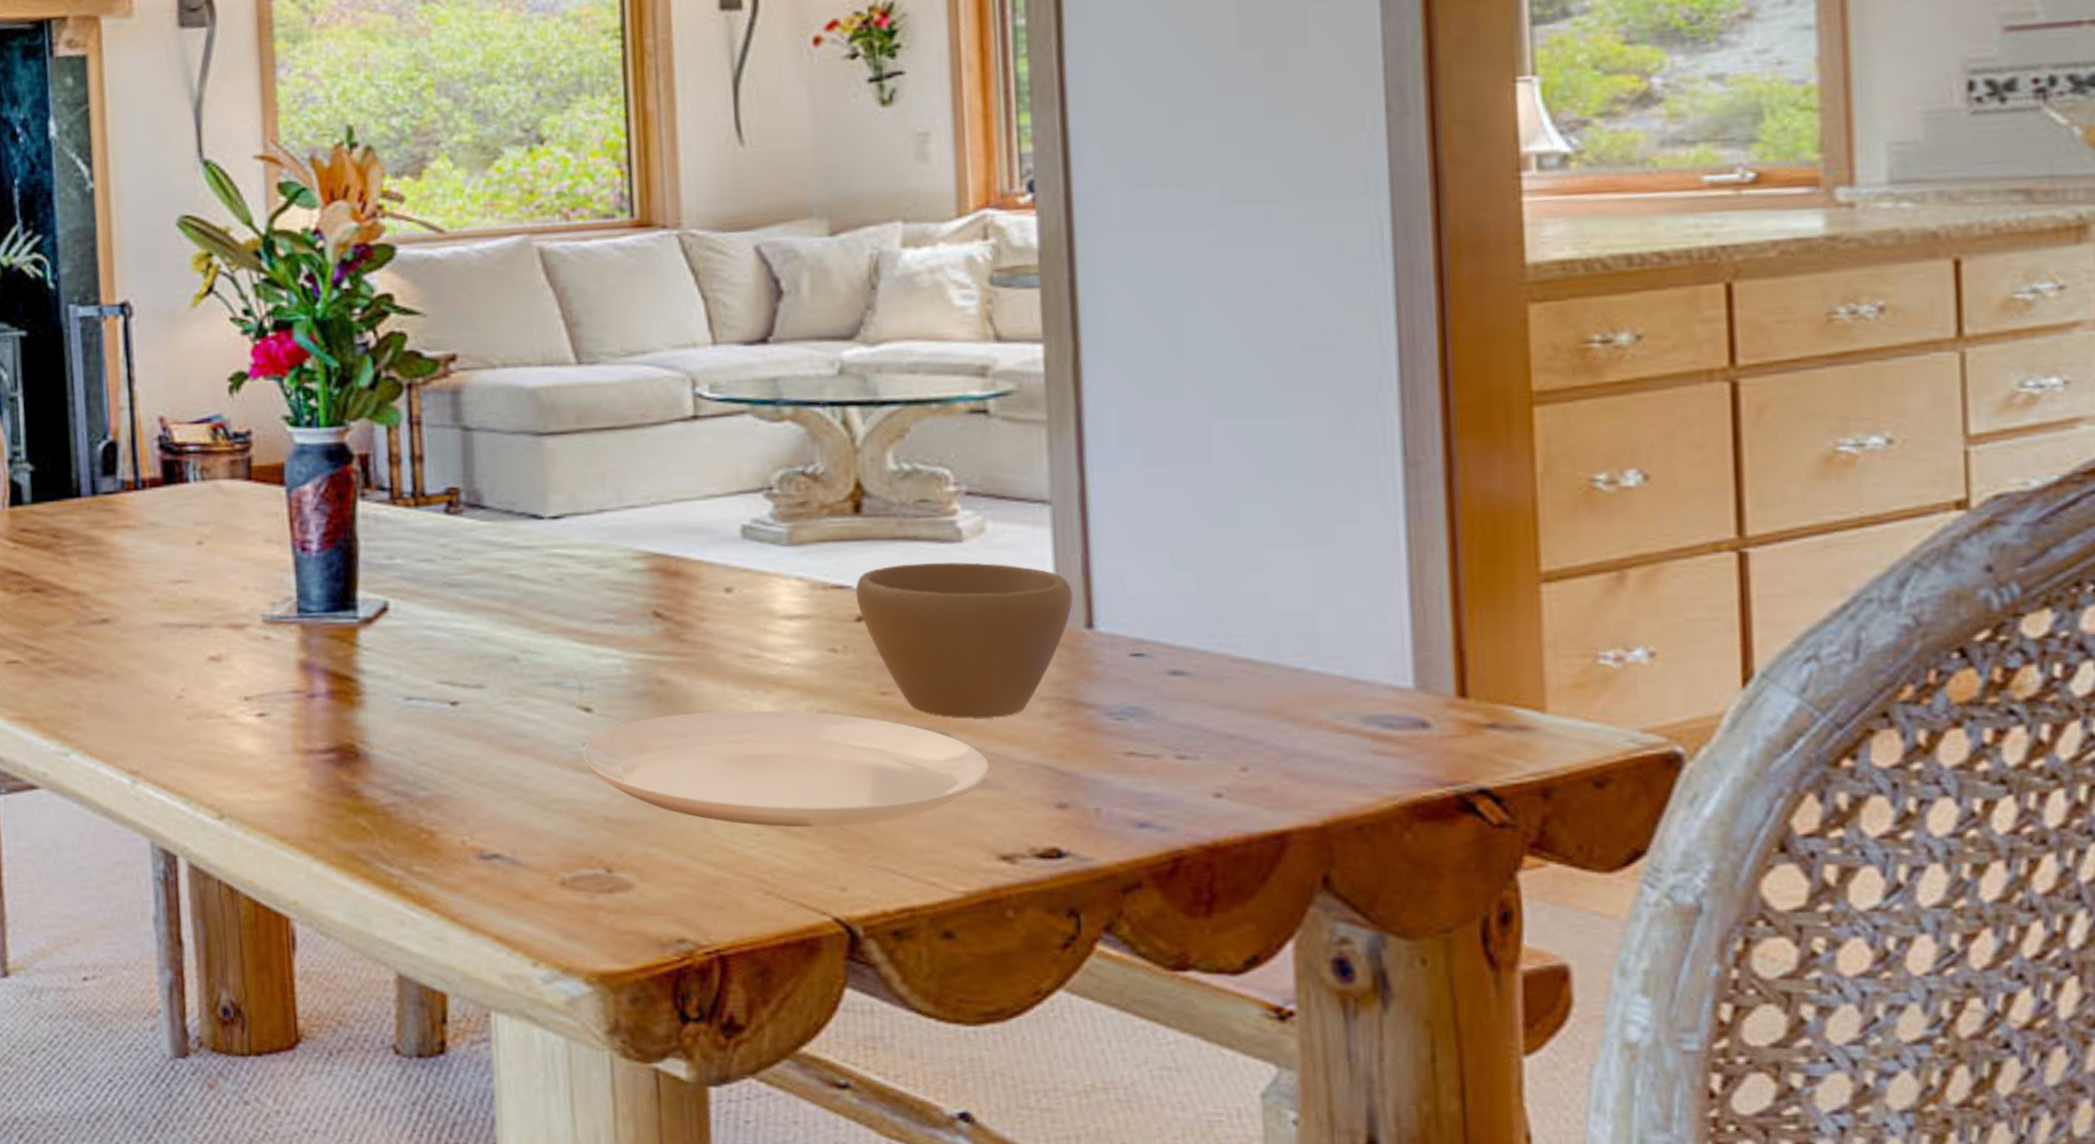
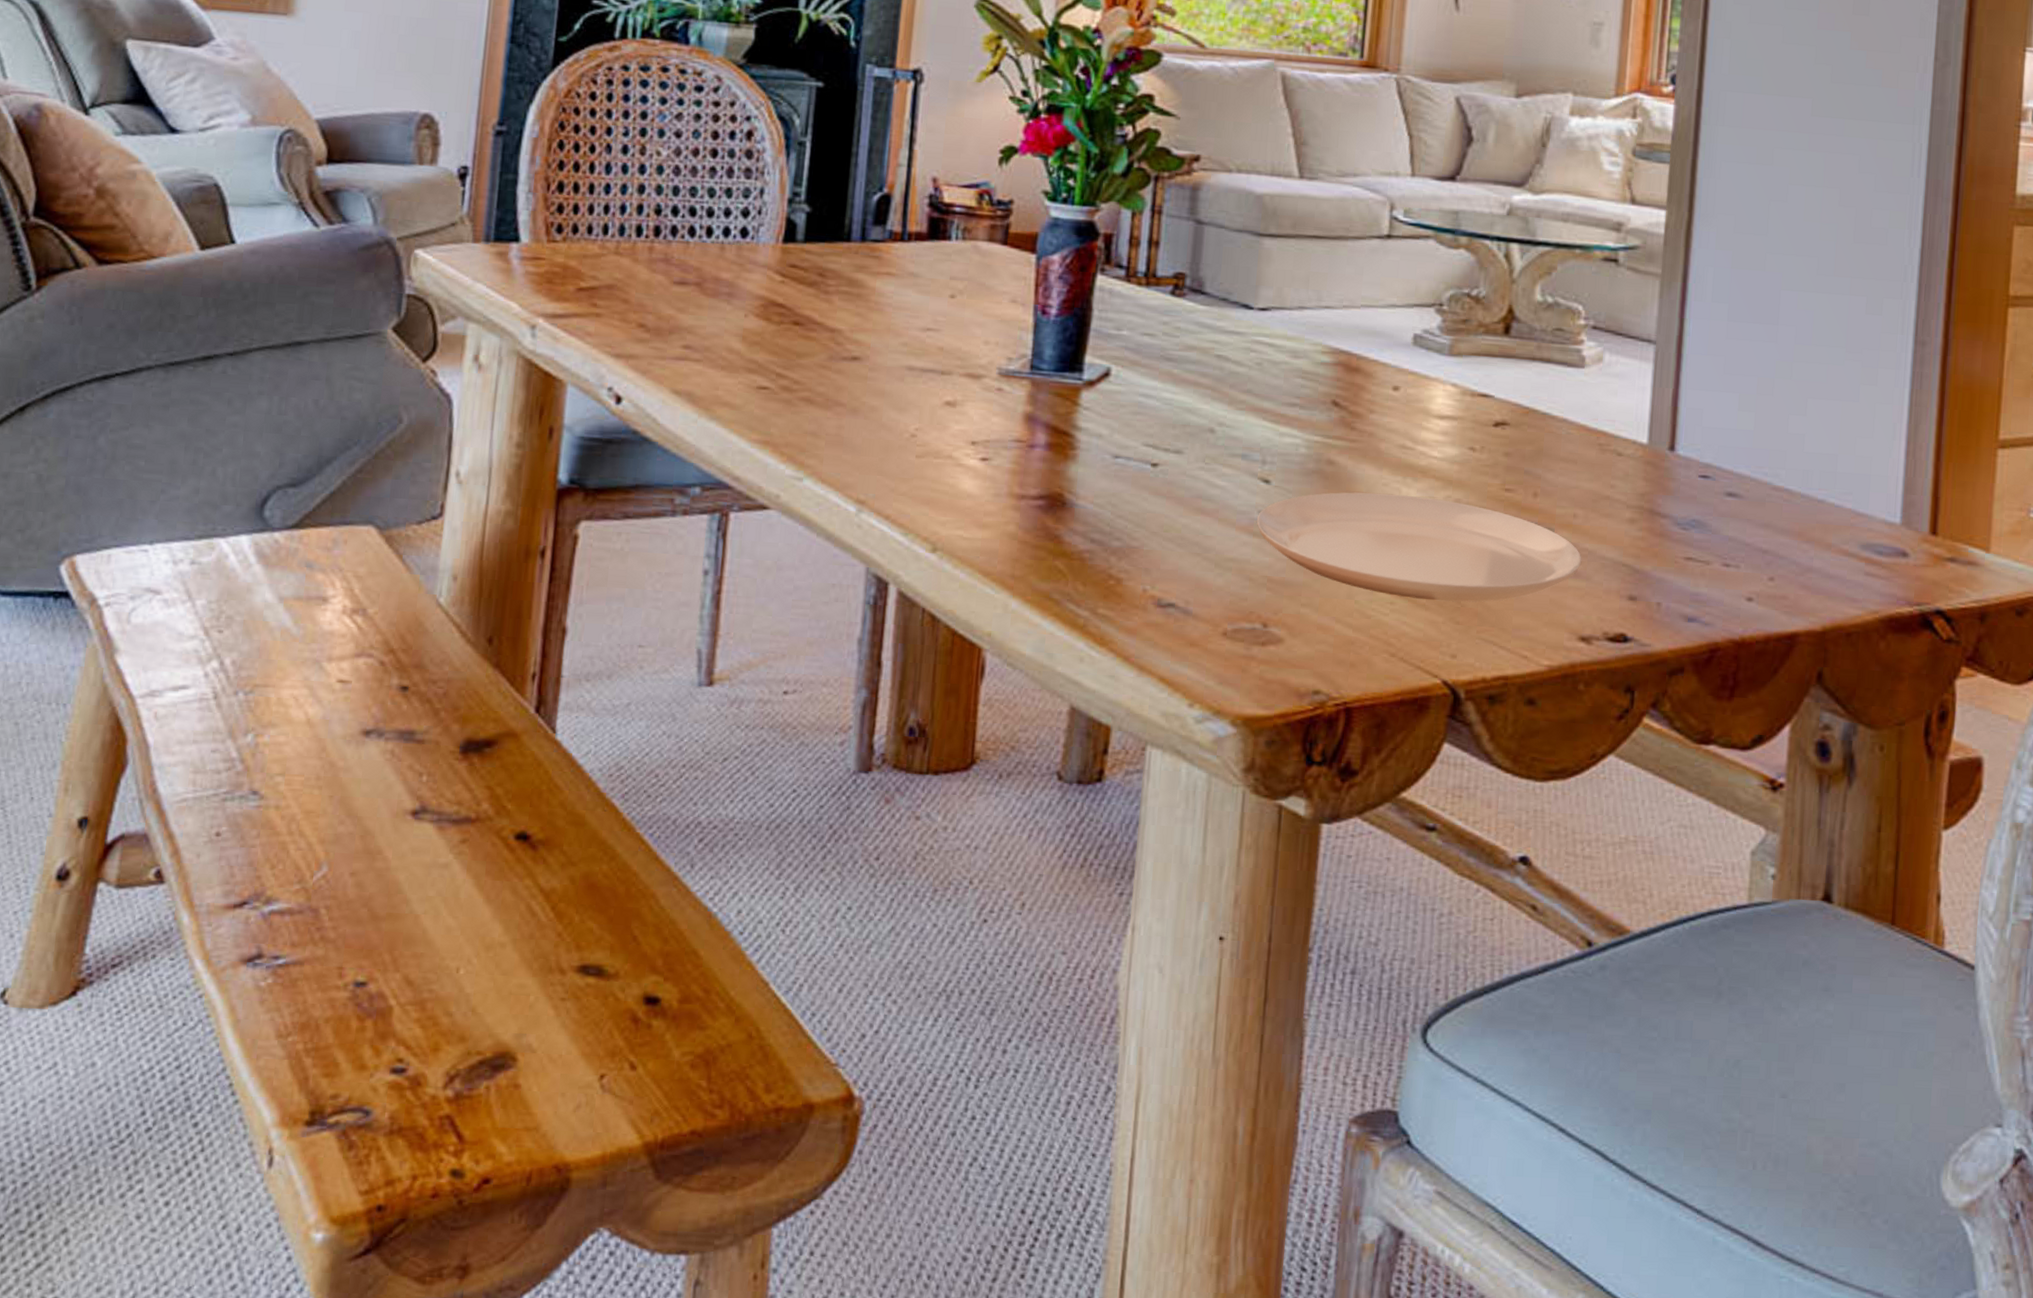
bowl: present [855,562,1073,719] -> none [1496,381,1663,519]

